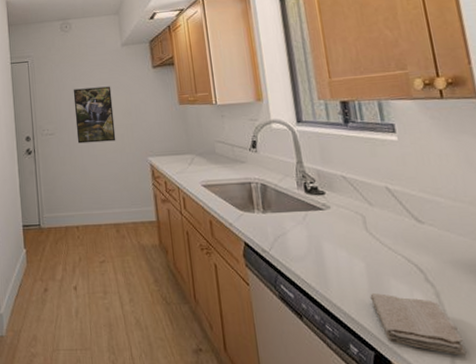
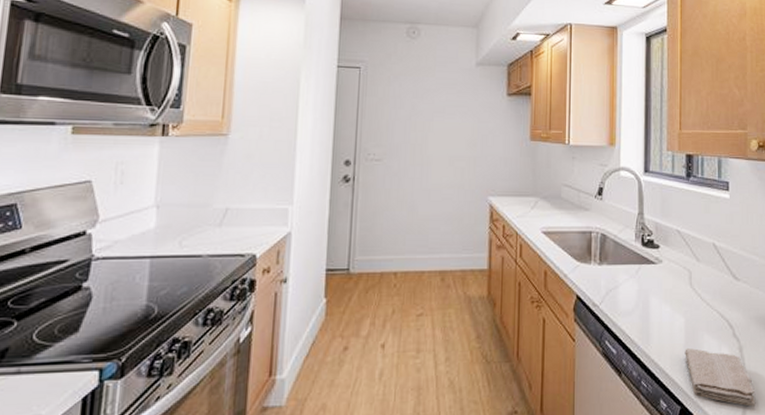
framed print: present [73,86,116,144] -> none [409,108,458,175]

